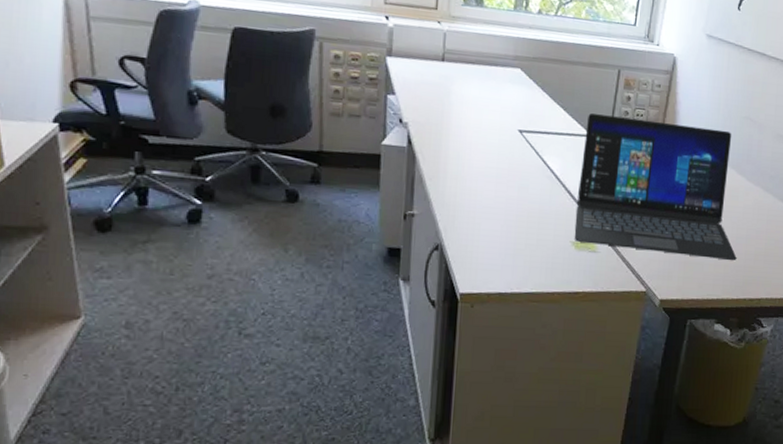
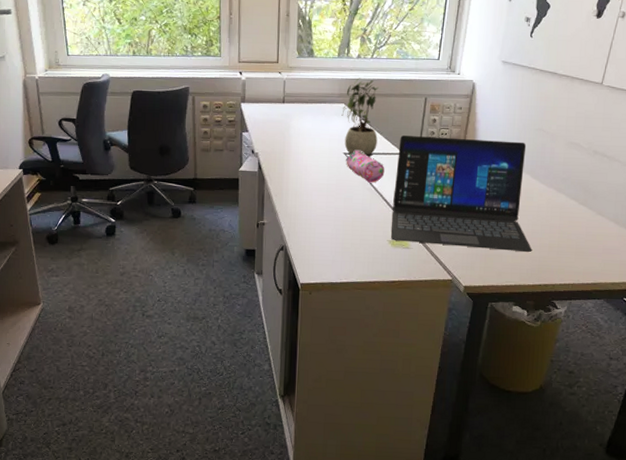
potted plant: none [517,38,564,139] -> present [341,78,379,158]
pencil case: none [521,128,569,170] -> present [346,151,385,183]

